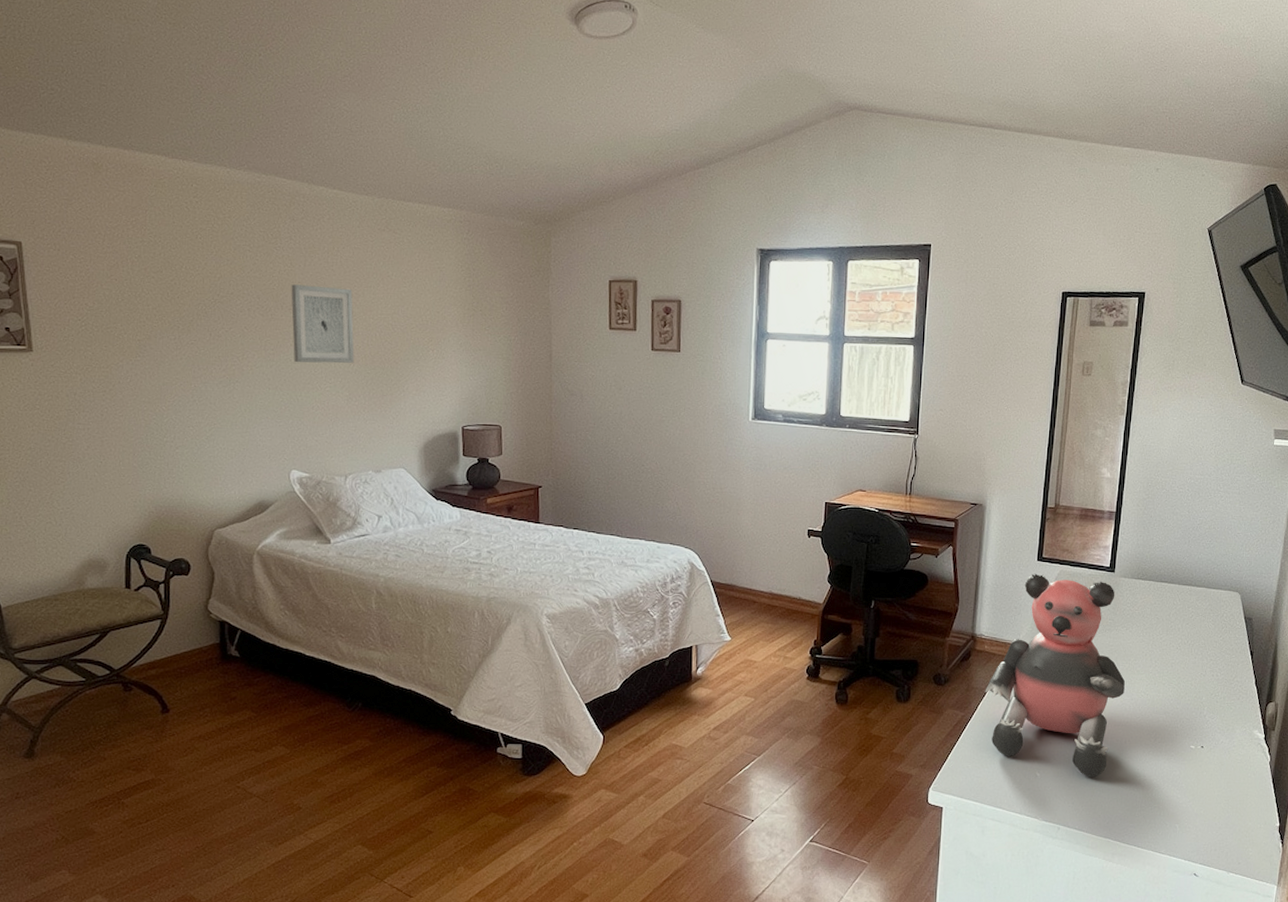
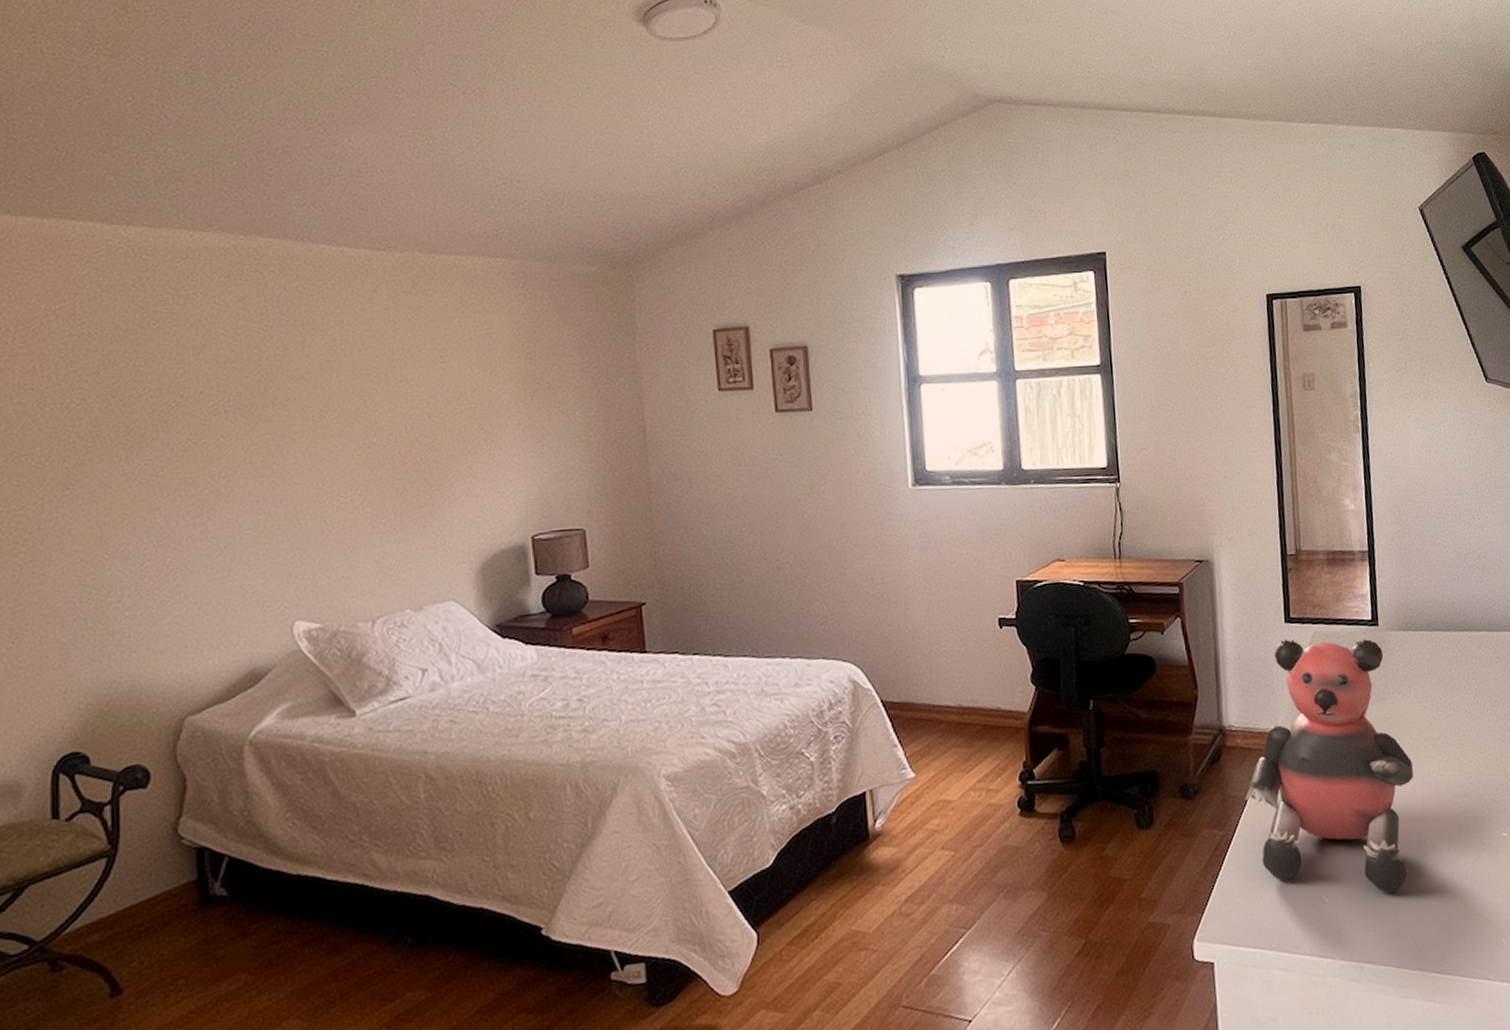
wall art: present [291,284,354,364] -> none [285,371,378,476]

